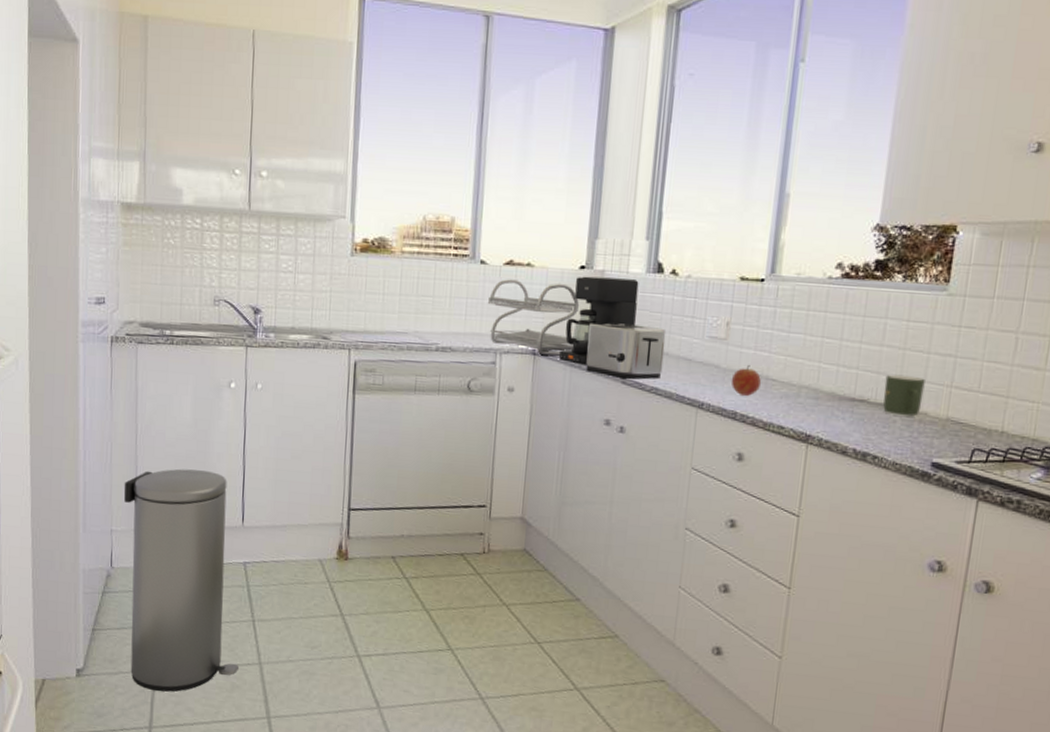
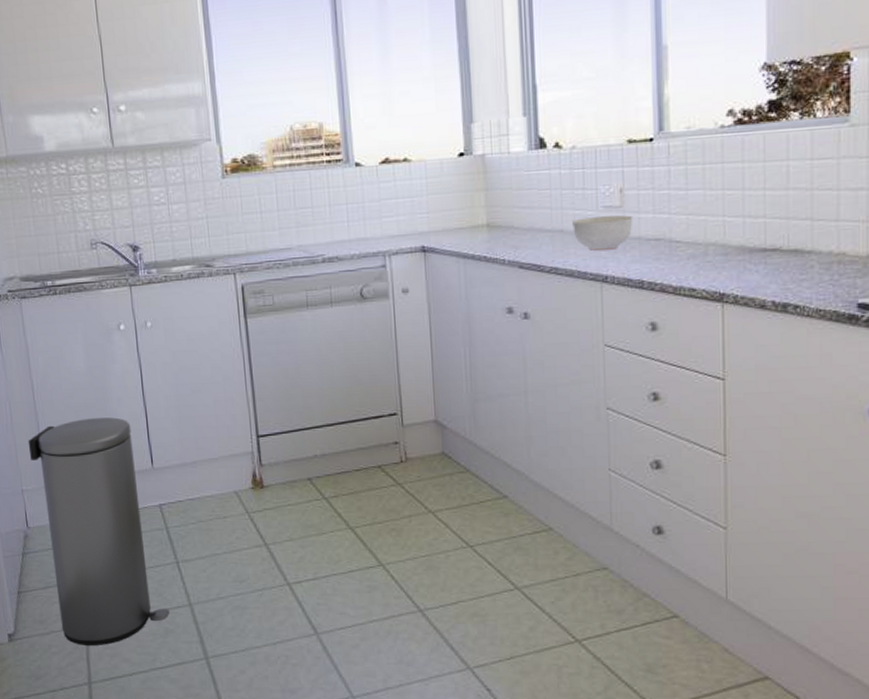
dish rack: present [487,279,580,357] -> none [368,173,464,252]
coffee maker: present [559,276,639,367] -> none [450,159,526,256]
toaster: present [585,322,666,381] -> none [476,204,560,264]
bowl: none [677,344,736,379] -> present [572,215,633,252]
fruit: present [731,364,762,397] -> none [633,229,666,264]
mug: present [883,374,925,417] -> none [796,216,839,260]

